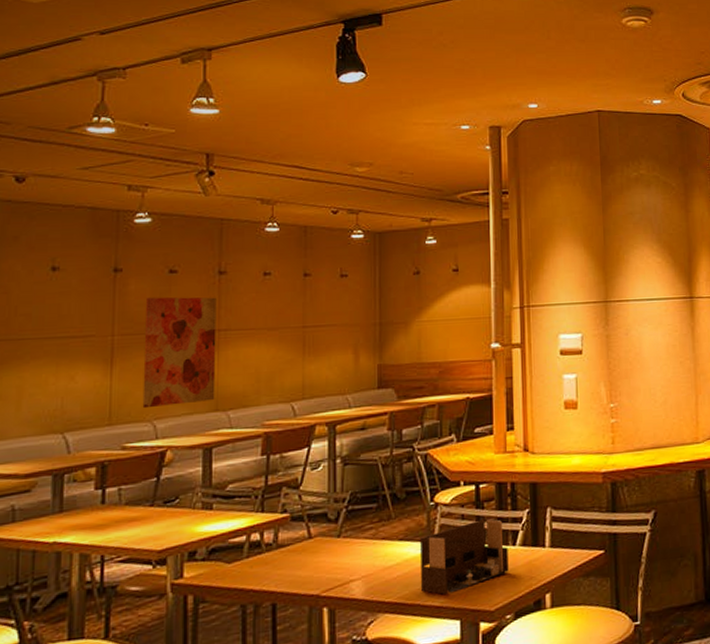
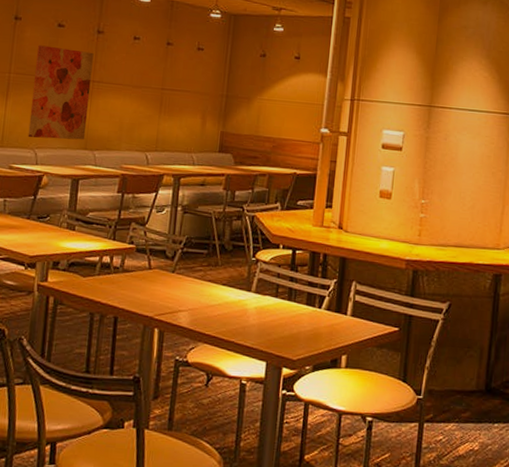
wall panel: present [421,519,509,596] -> none [236,280,314,339]

